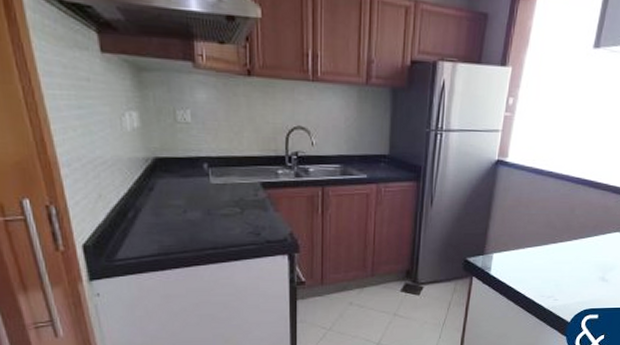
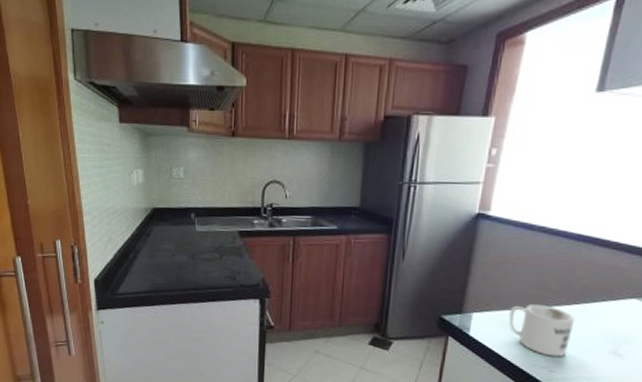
mug: none [523,242,575,287] -> present [508,304,575,357]

